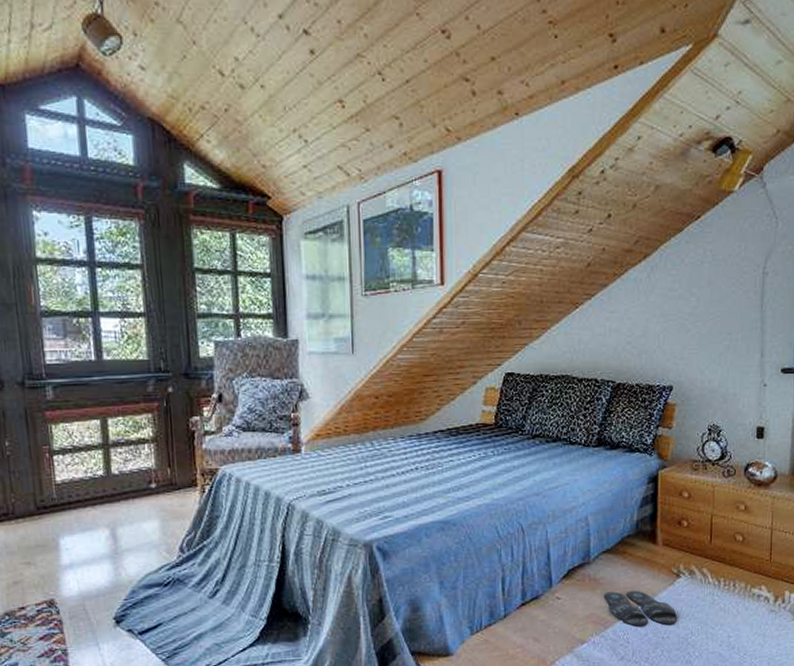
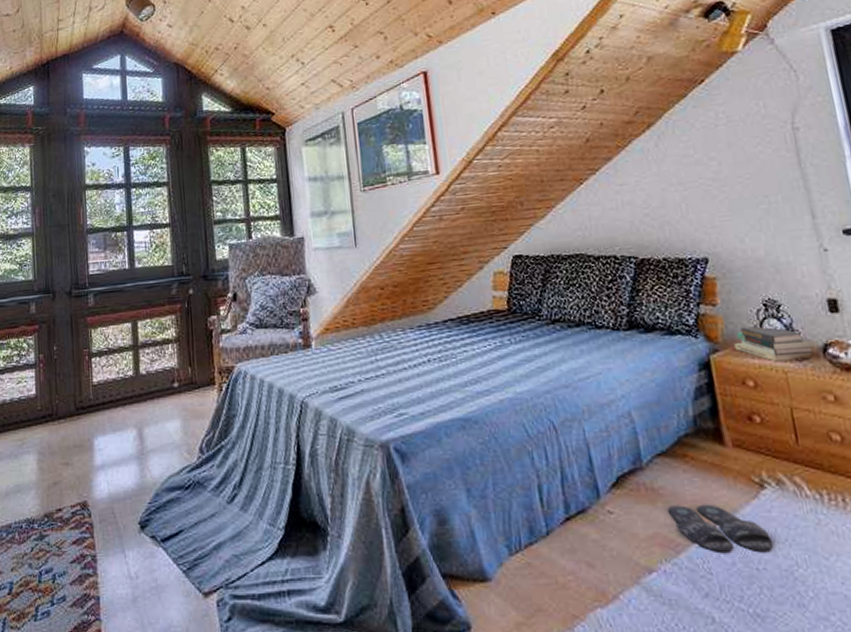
books: none [679,447,740,477] -> present [734,325,815,362]

